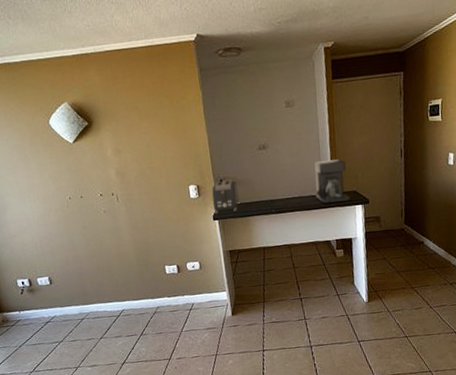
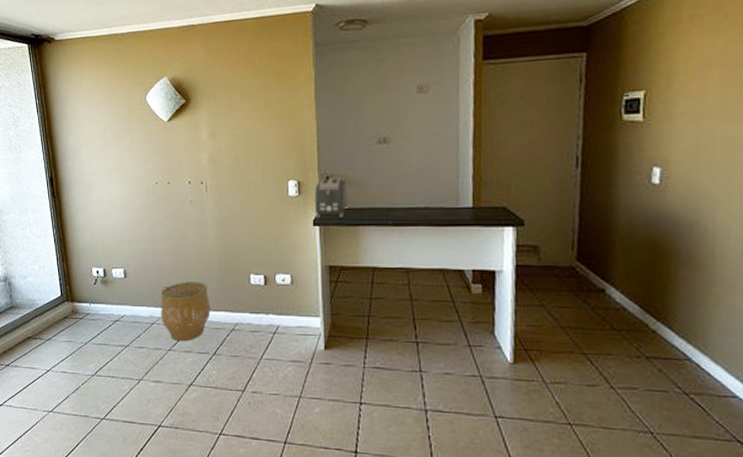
basket: none [87,278,134,330] -> present [160,281,211,342]
coffee maker: present [314,159,351,204] -> none [448,163,499,221]

